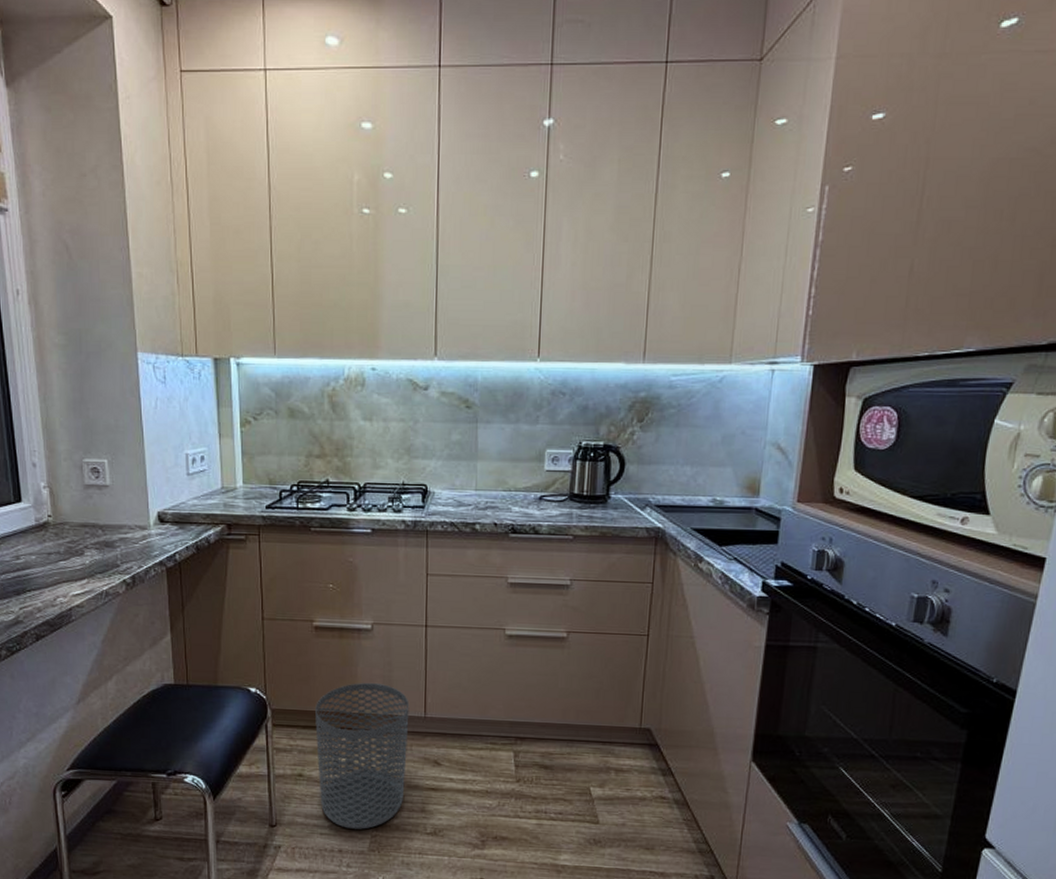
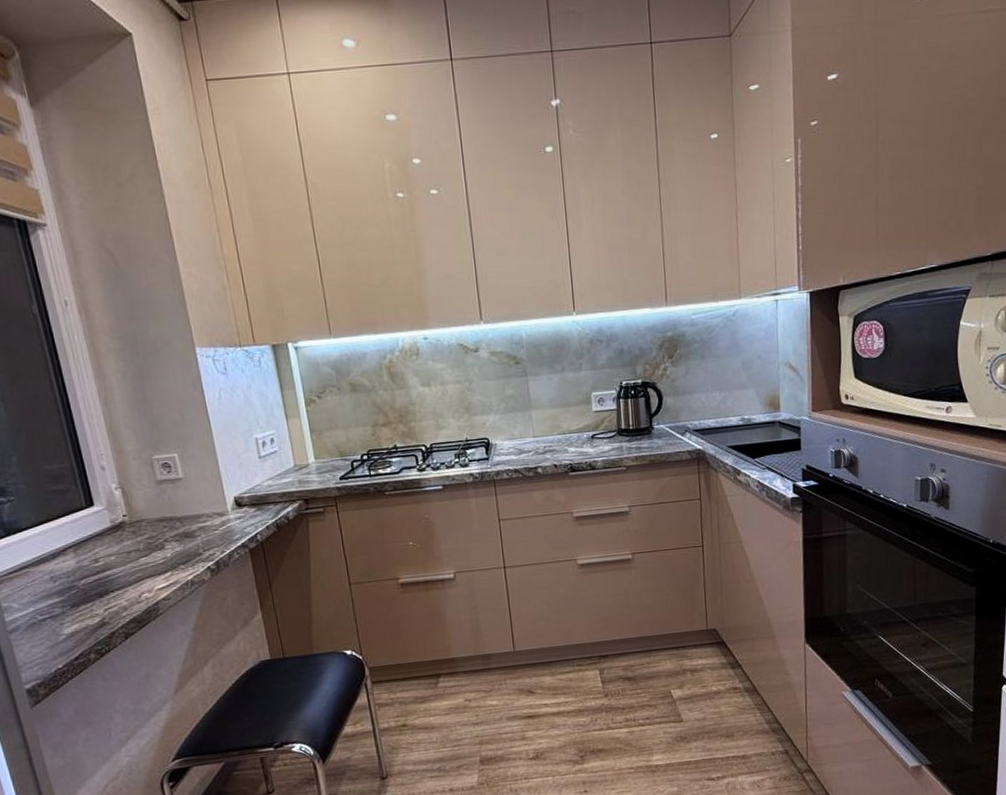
waste bin: present [315,682,410,829] -> none [410,627,504,768]

